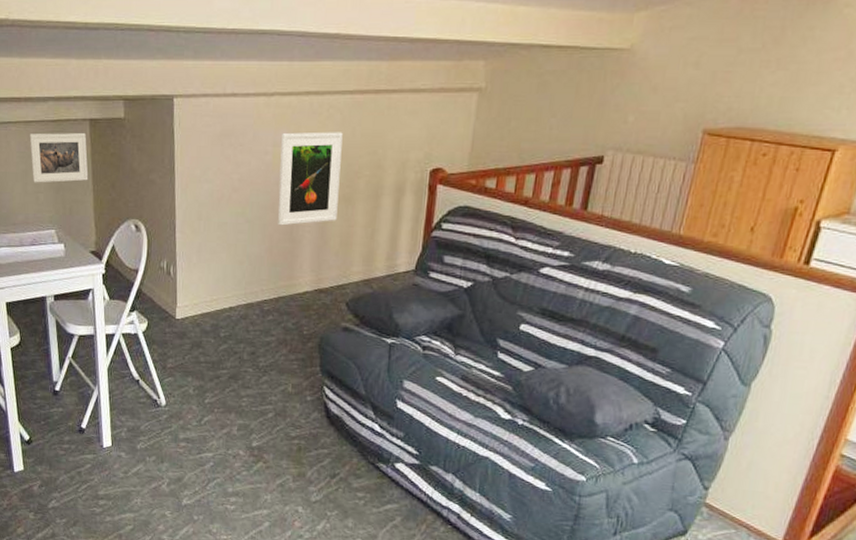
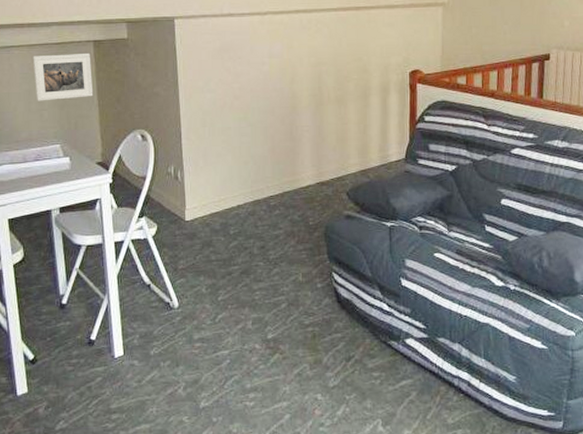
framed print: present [277,131,343,226] -> none [275,43,332,127]

